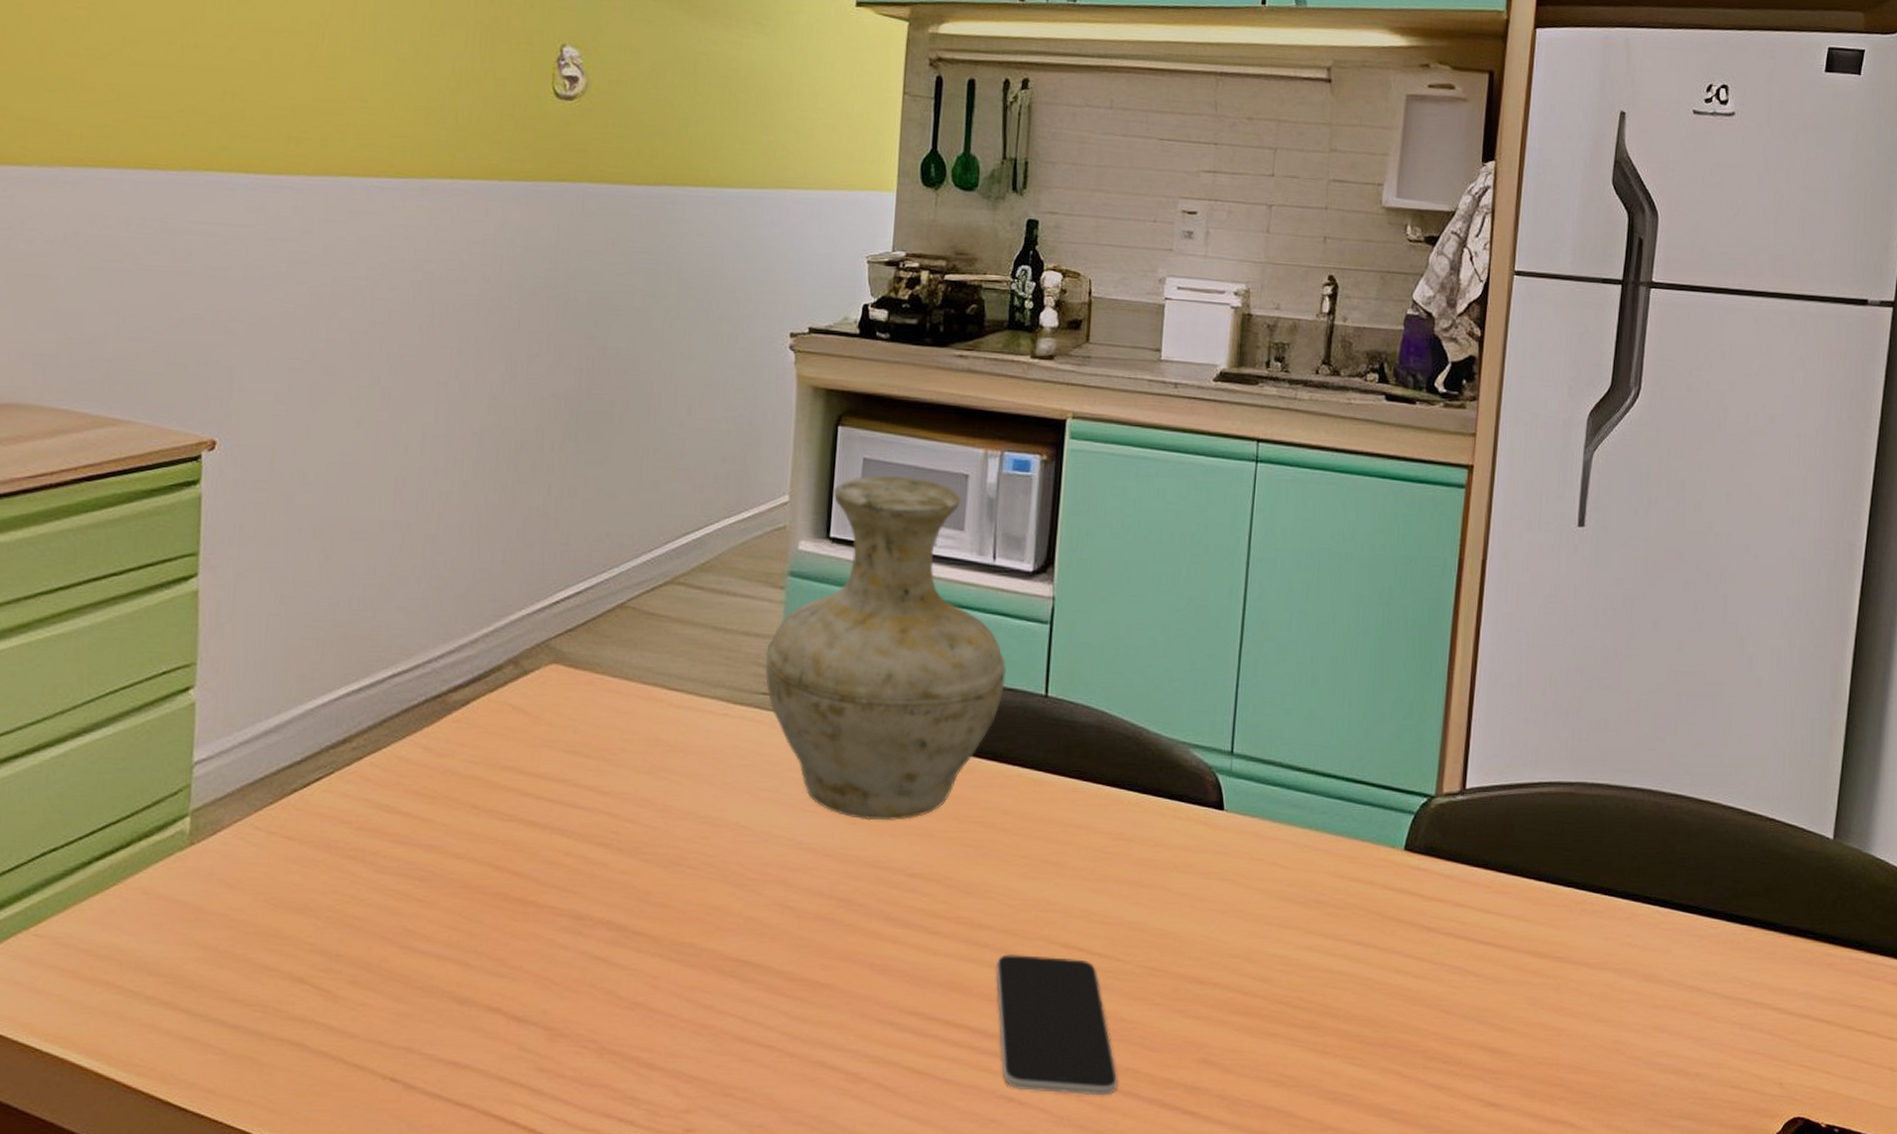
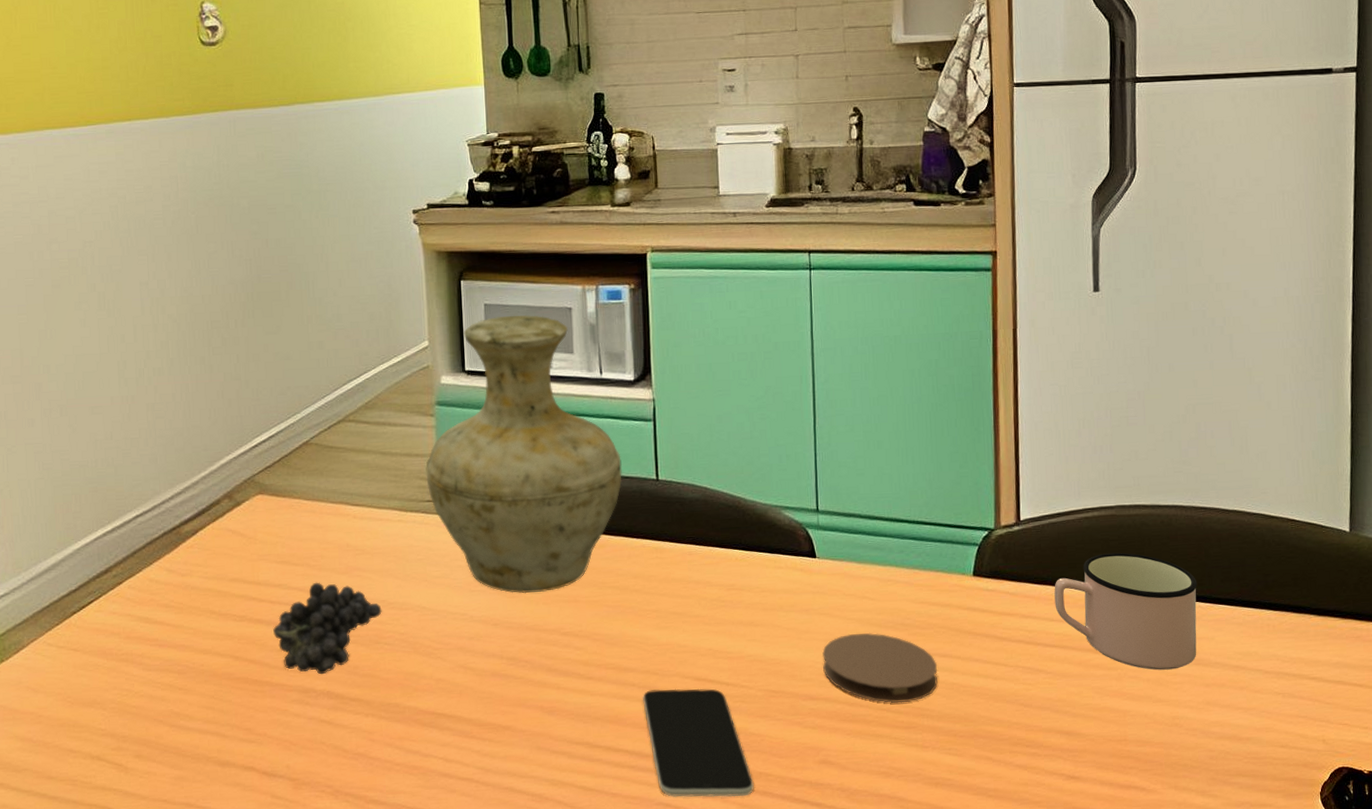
fruit: none [548,781,690,899] -> present [273,582,383,675]
coaster: none [1217,906,1351,997] -> present [822,632,938,703]
mug: none [1494,838,1659,984] -> present [1054,552,1198,670]

